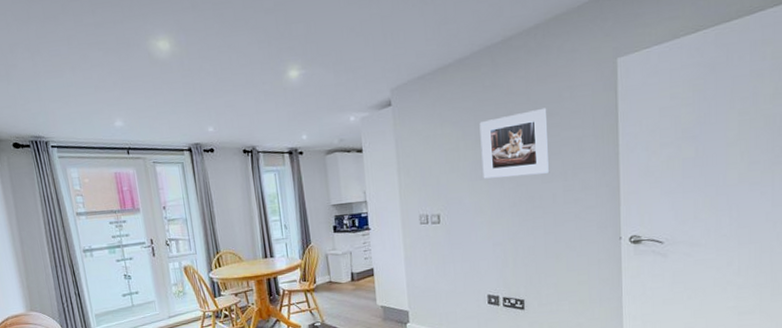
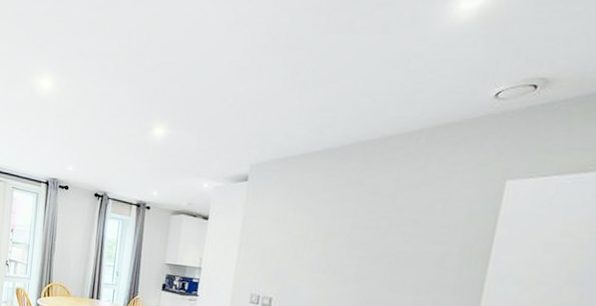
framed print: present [479,107,550,179] -> none [326,215,413,285]

